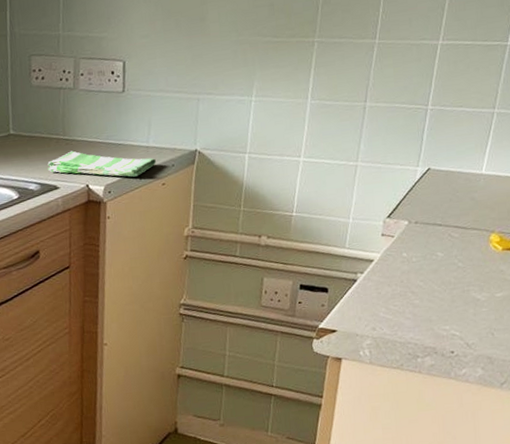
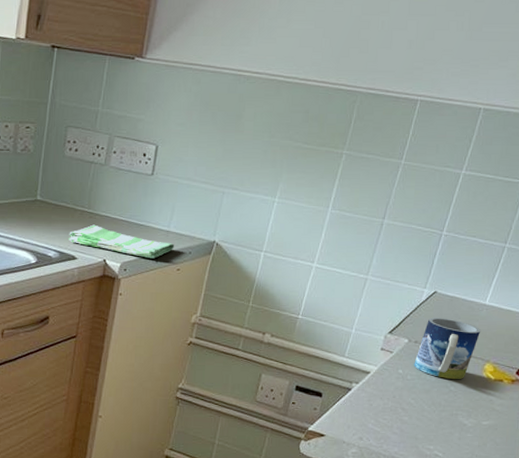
mug: none [417,194,482,256] -> present [414,317,481,380]

